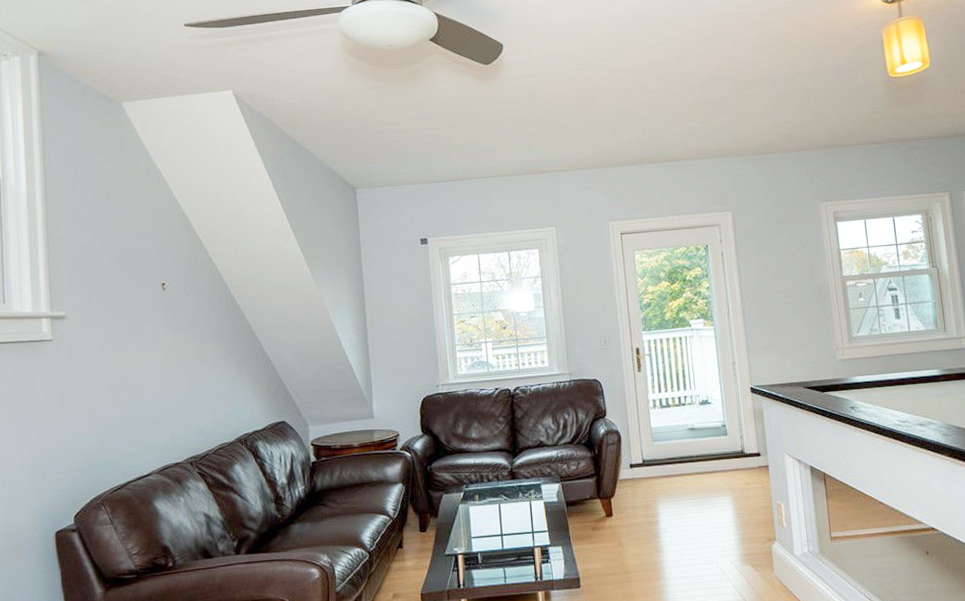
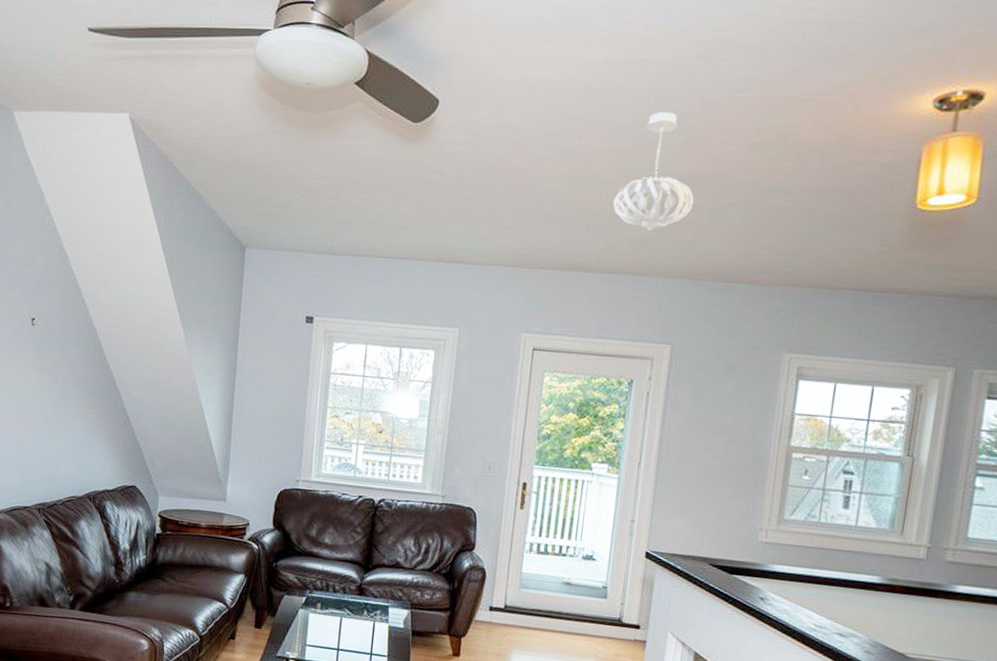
pendant light: none [660,30,723,123] -> present [613,112,694,231]

